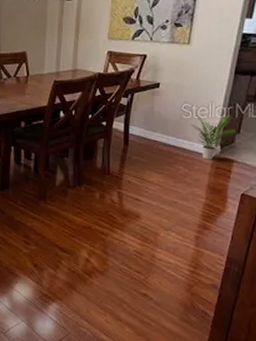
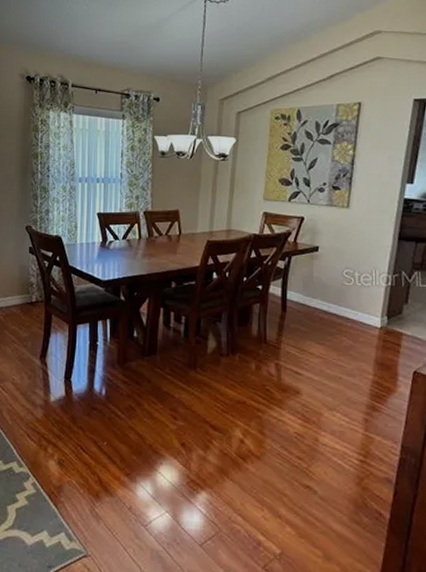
potted plant: present [190,114,235,160] -> none [353,281,403,332]

